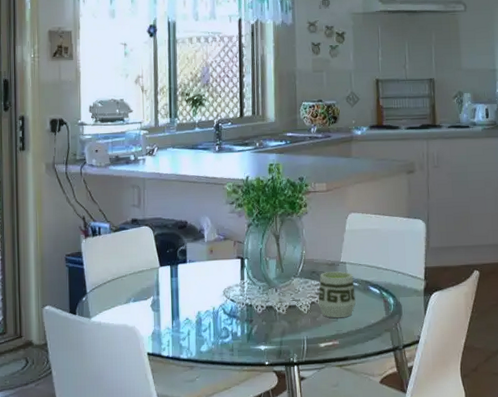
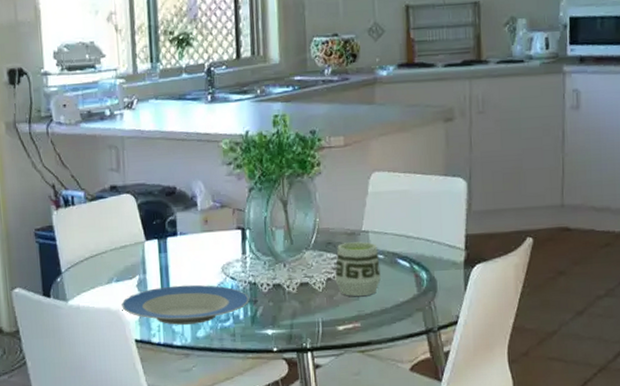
plate: none [137,305,246,341] -> present [121,285,249,325]

